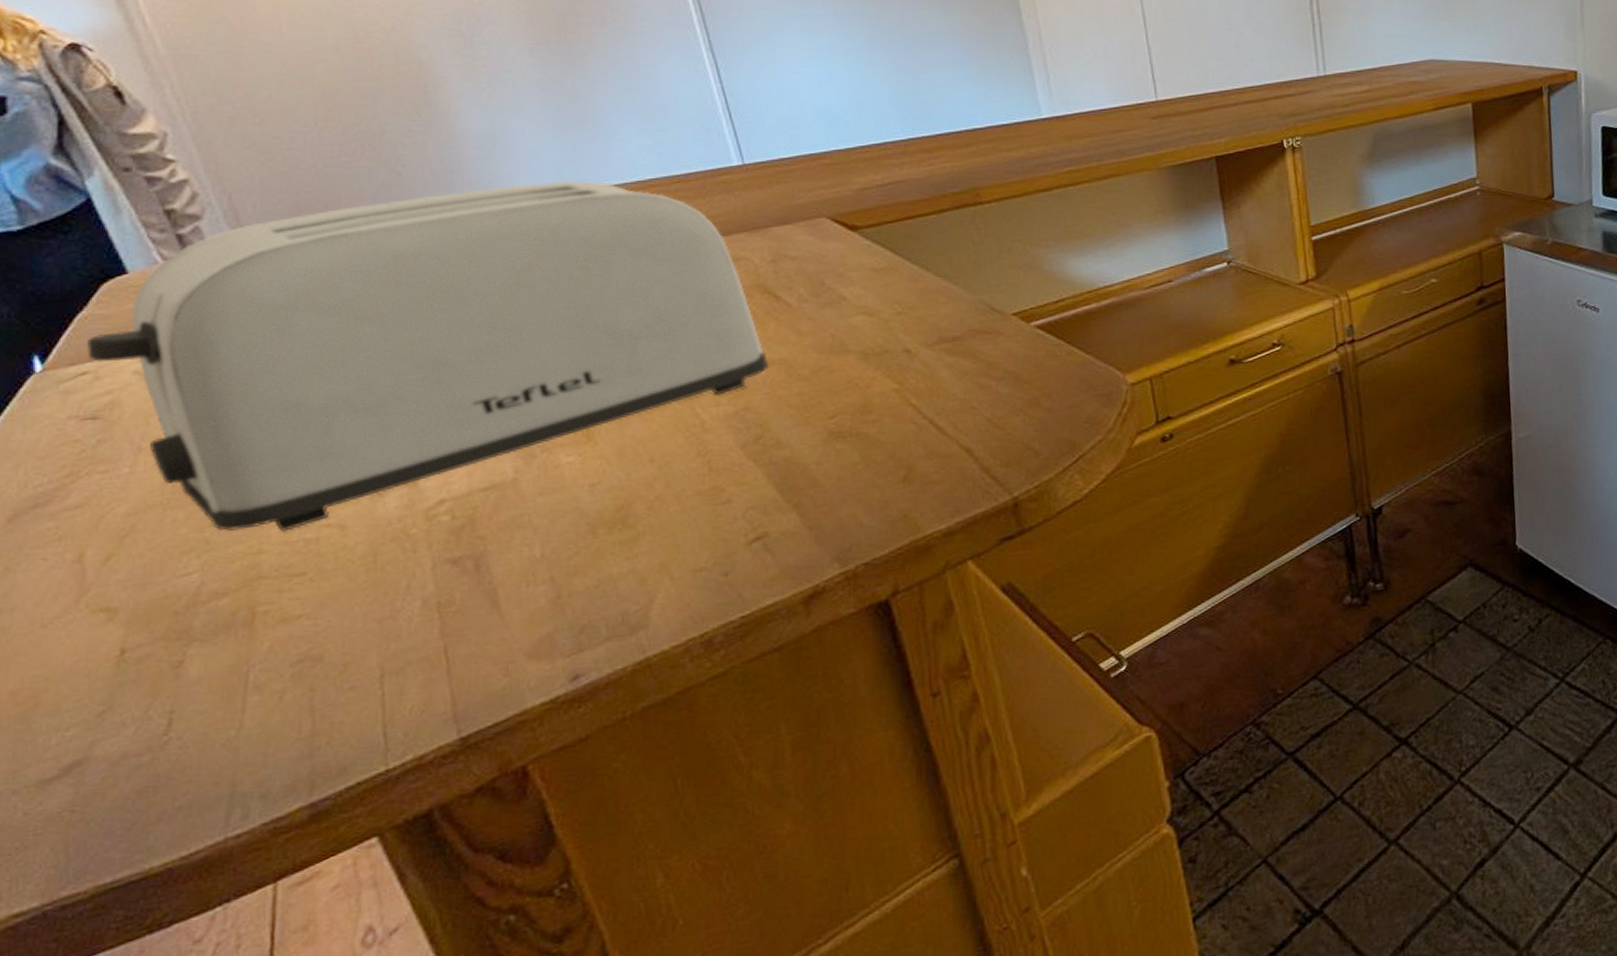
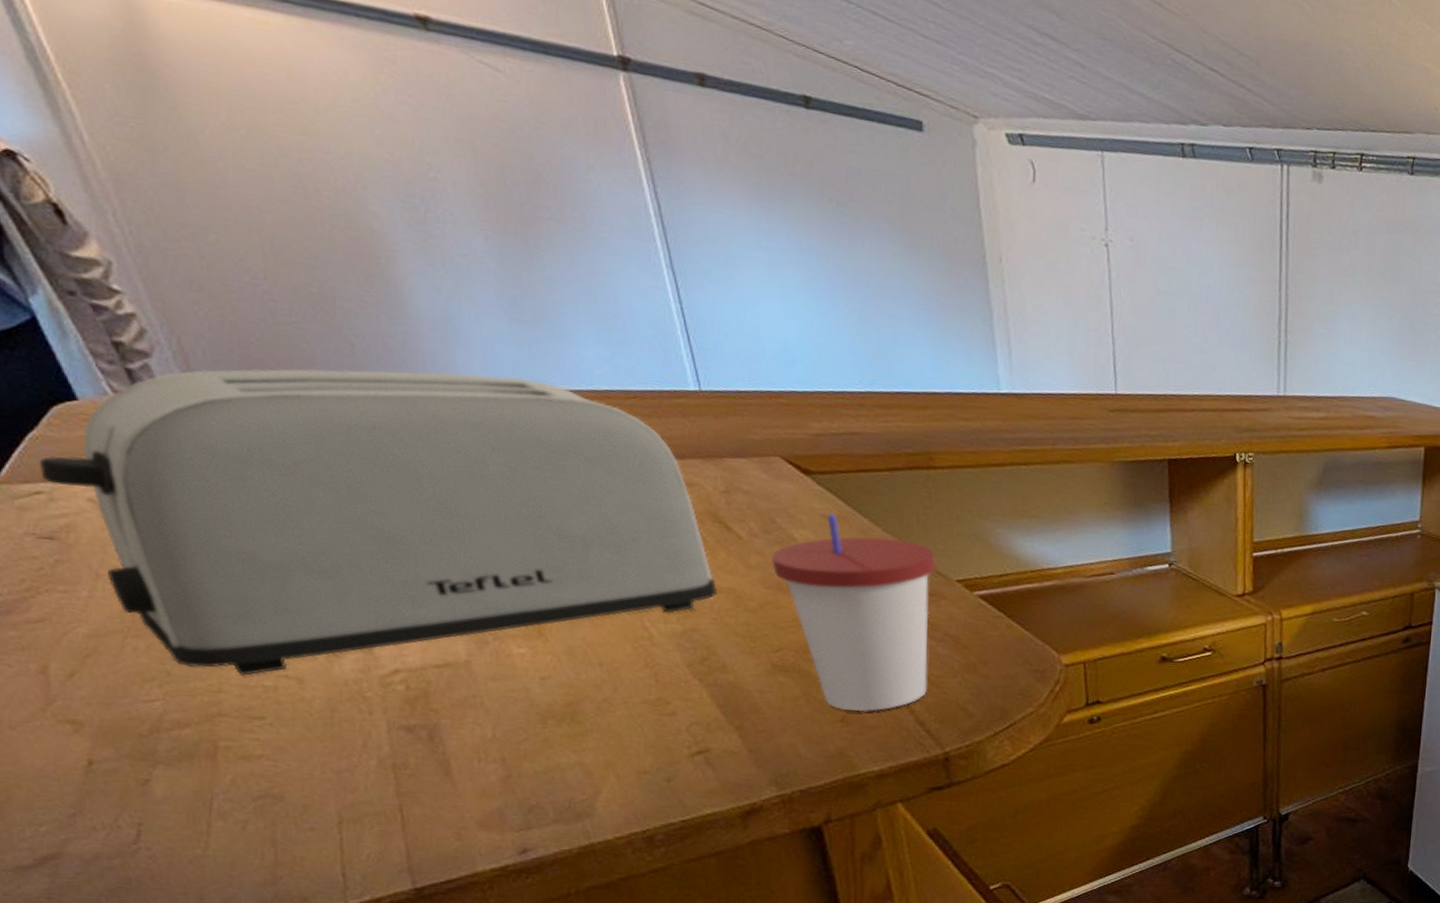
cup: none [823,266,991,469] -> present [772,514,936,711]

